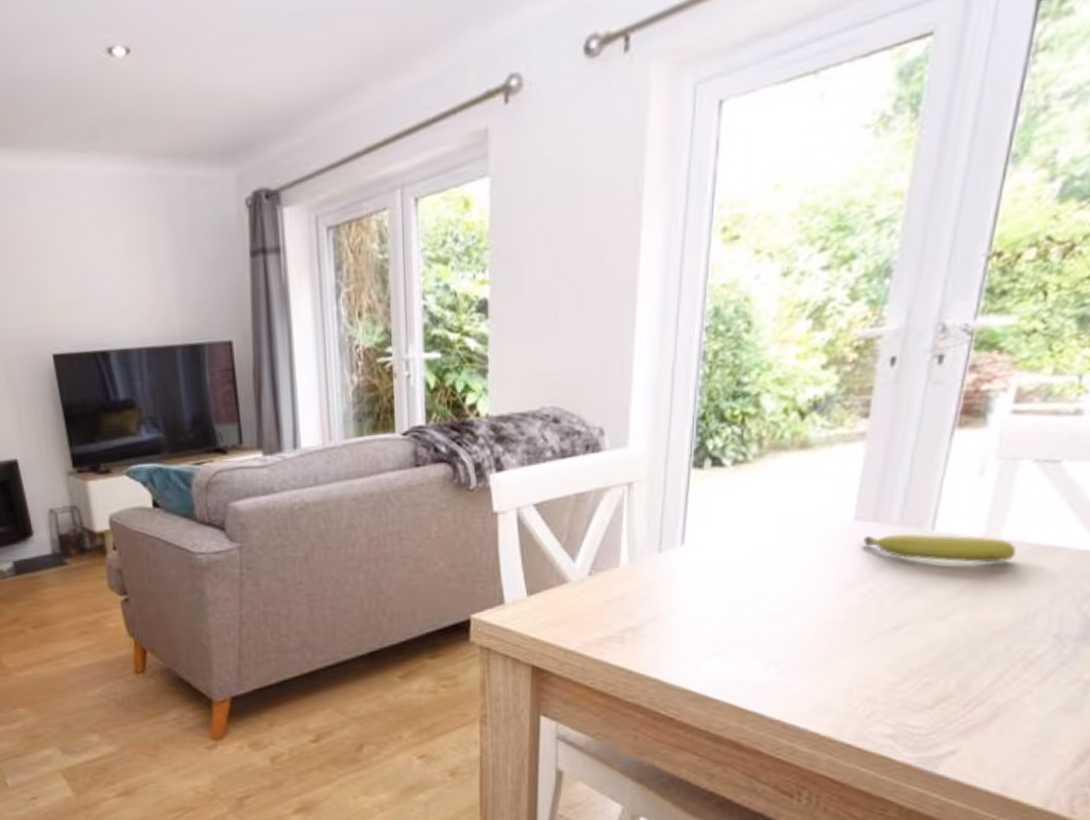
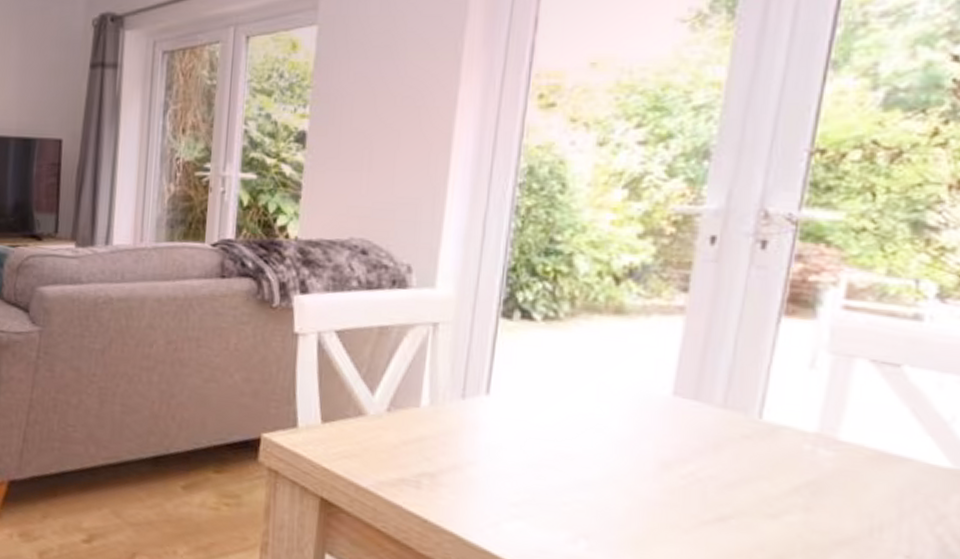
fruit: present [863,533,1017,564] -> none [683,413,856,465]

